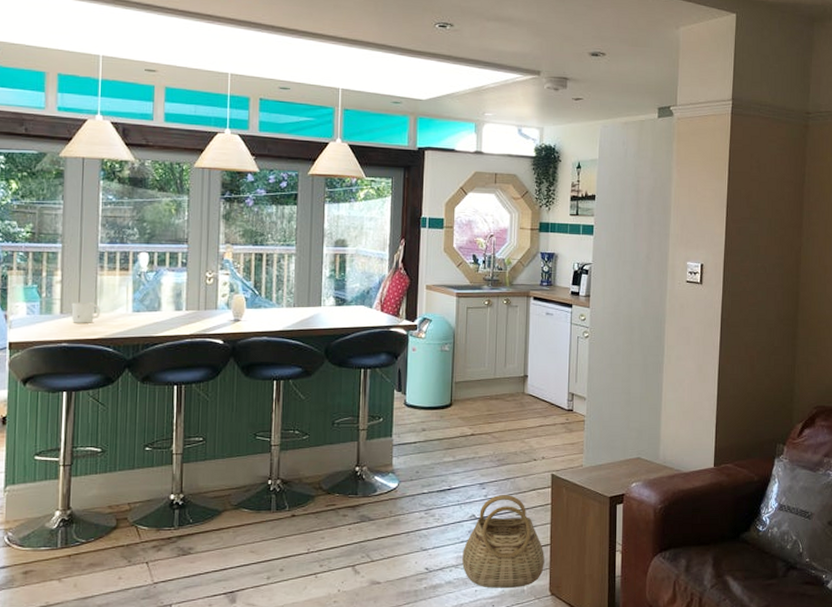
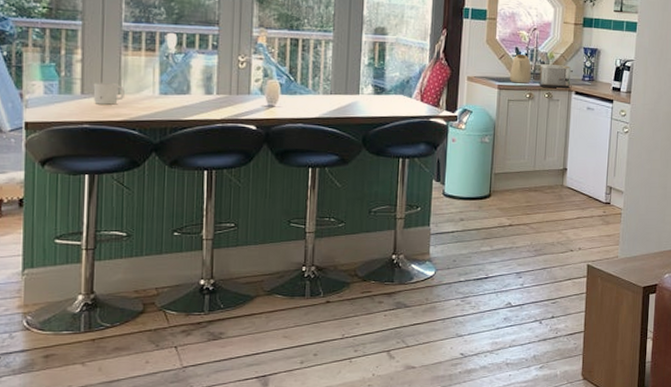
basket: present [462,495,544,588] -> none [497,284,578,373]
kettle: none [468,260,489,291] -> present [510,53,531,84]
toaster: none [497,270,531,295] -> present [539,64,573,89]

